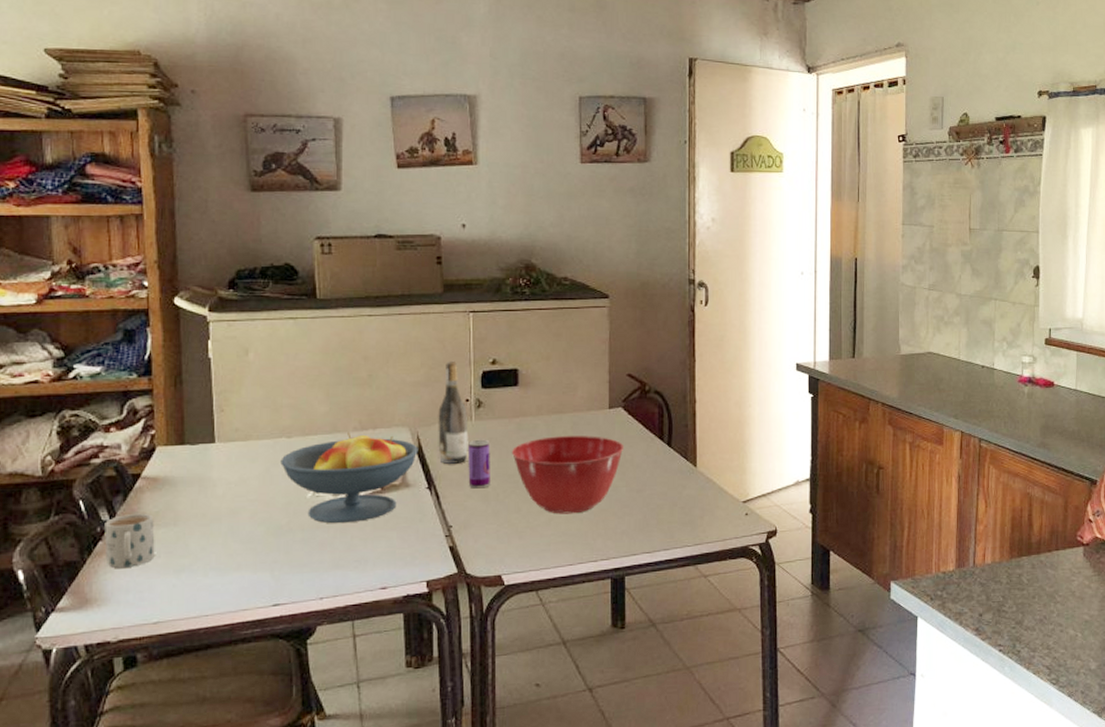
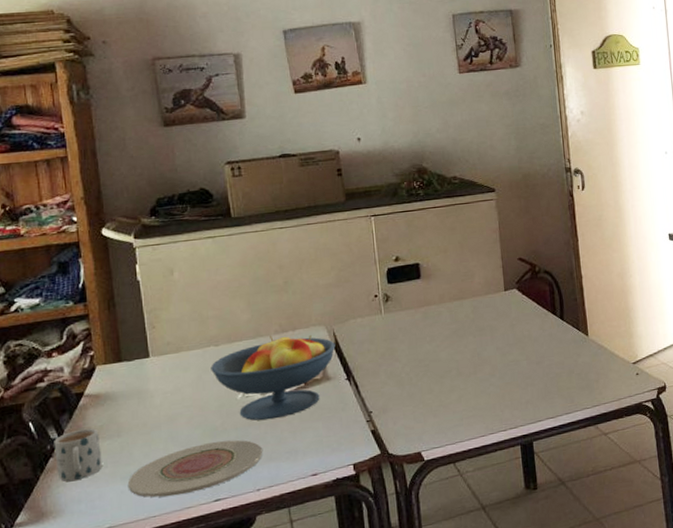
plate: none [180,542,329,596] -> present [127,440,262,498]
wine bottle: present [438,360,469,465] -> none [350,261,381,356]
beverage can: present [468,439,490,489] -> none [380,330,403,376]
mixing bowl: present [512,436,624,514] -> none [420,317,522,391]

